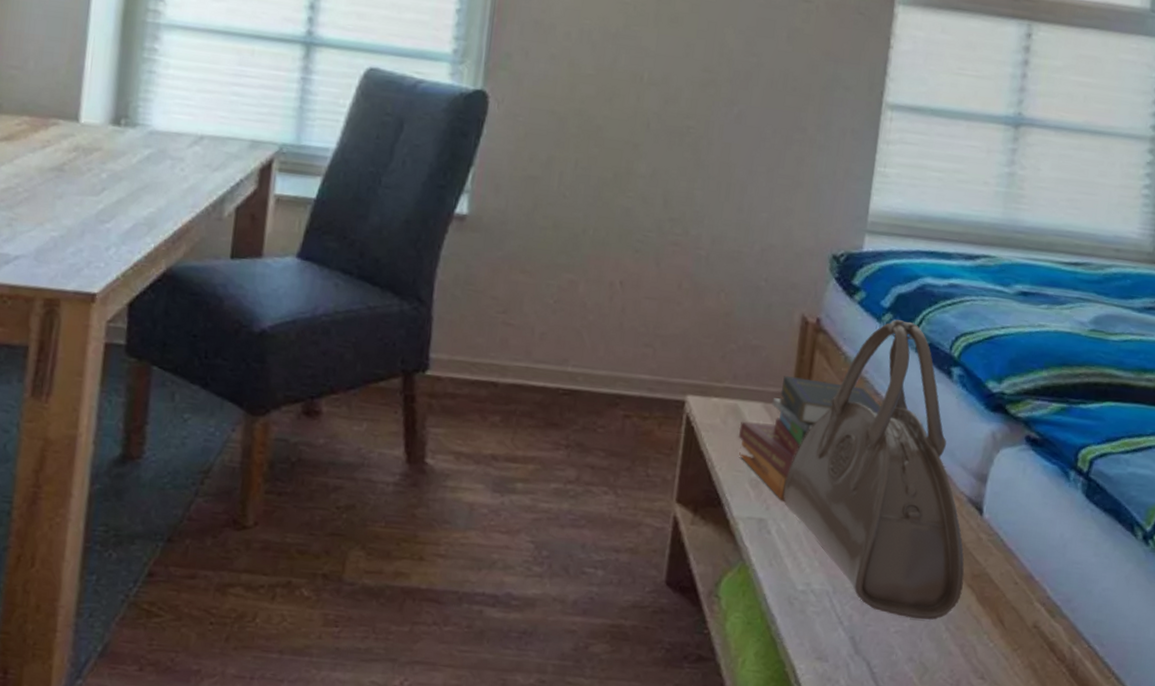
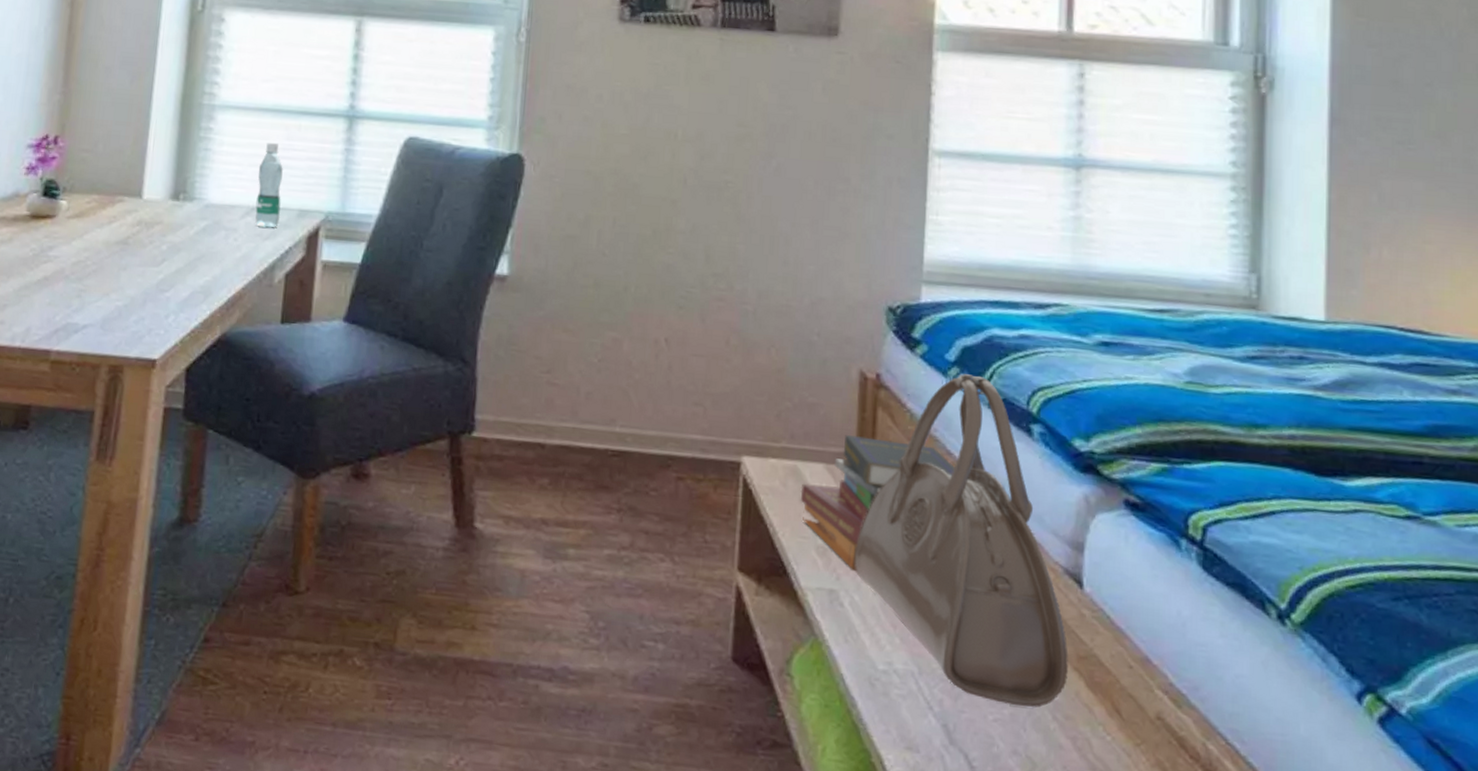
bottle: none [203,66,235,159] -> present [255,142,283,228]

